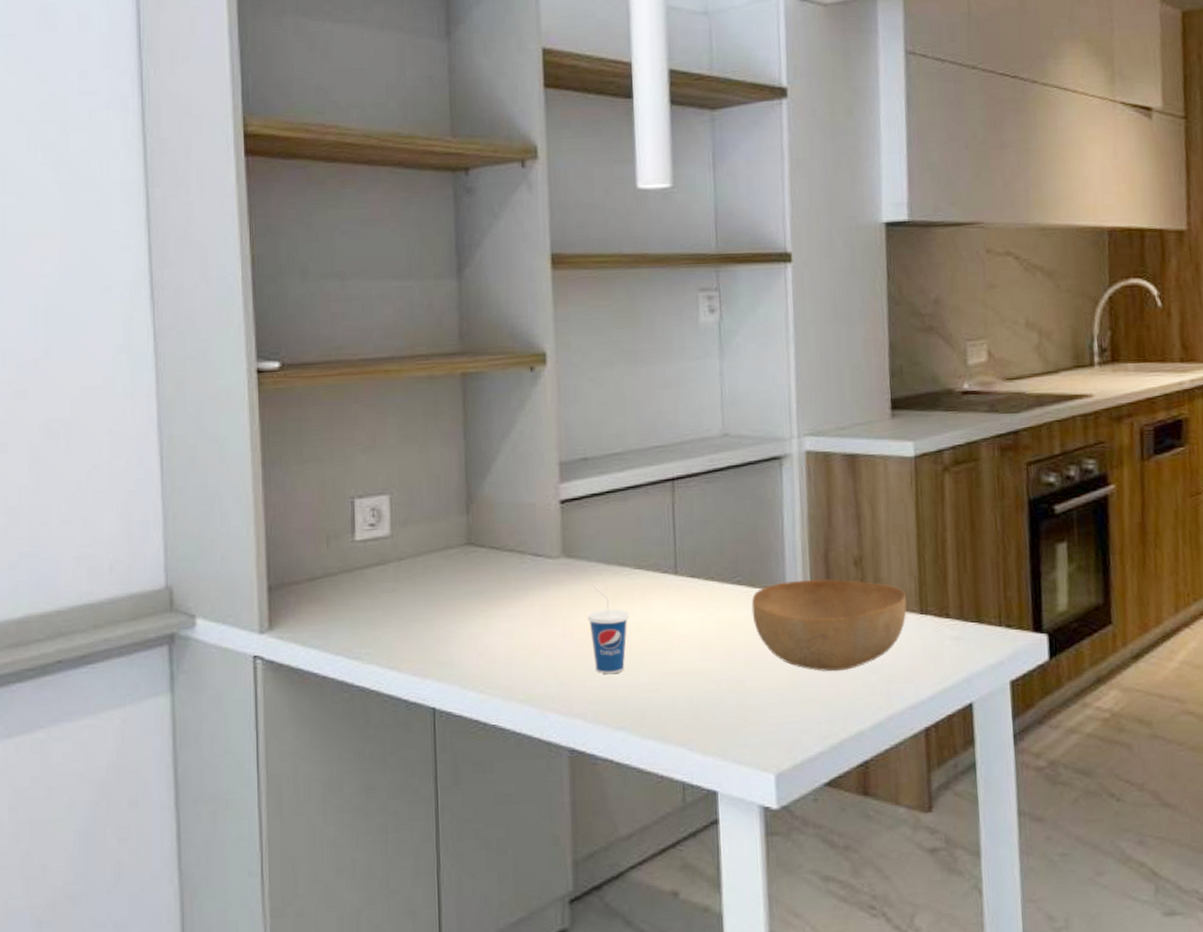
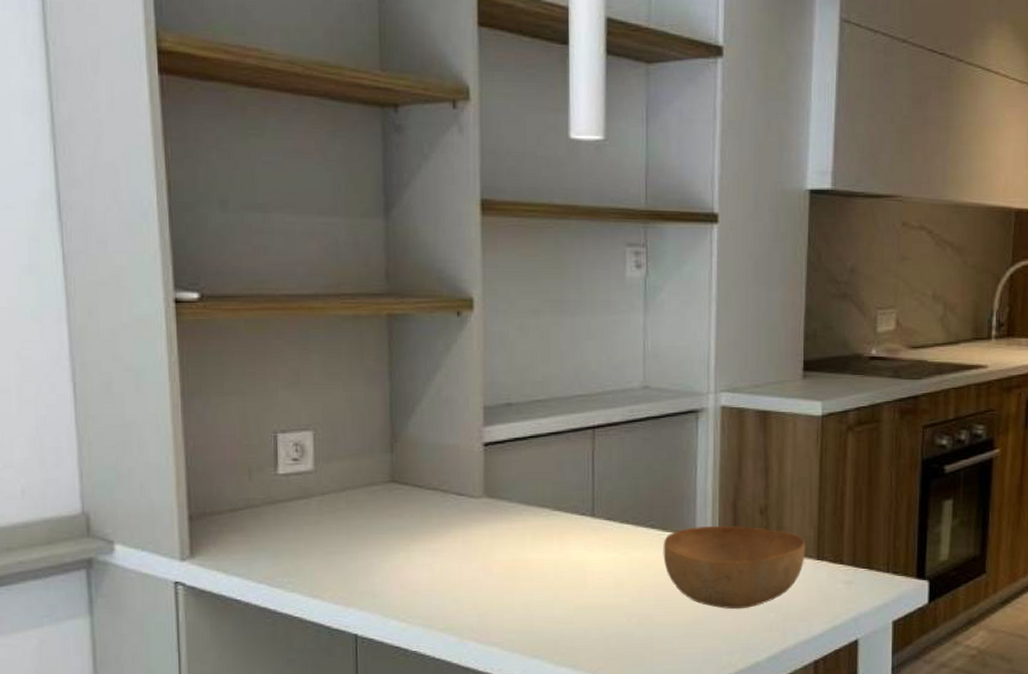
cup: present [587,584,629,675] -> none [507,523,547,607]

